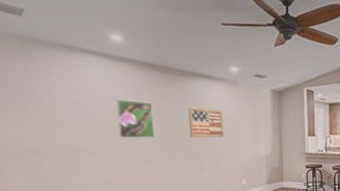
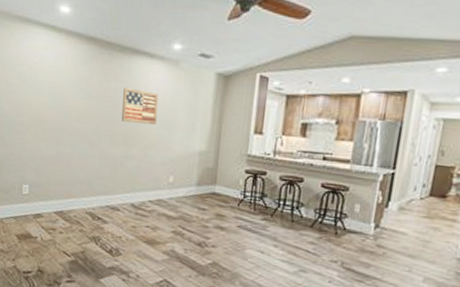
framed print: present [116,99,155,138] -> none [55,73,89,118]

